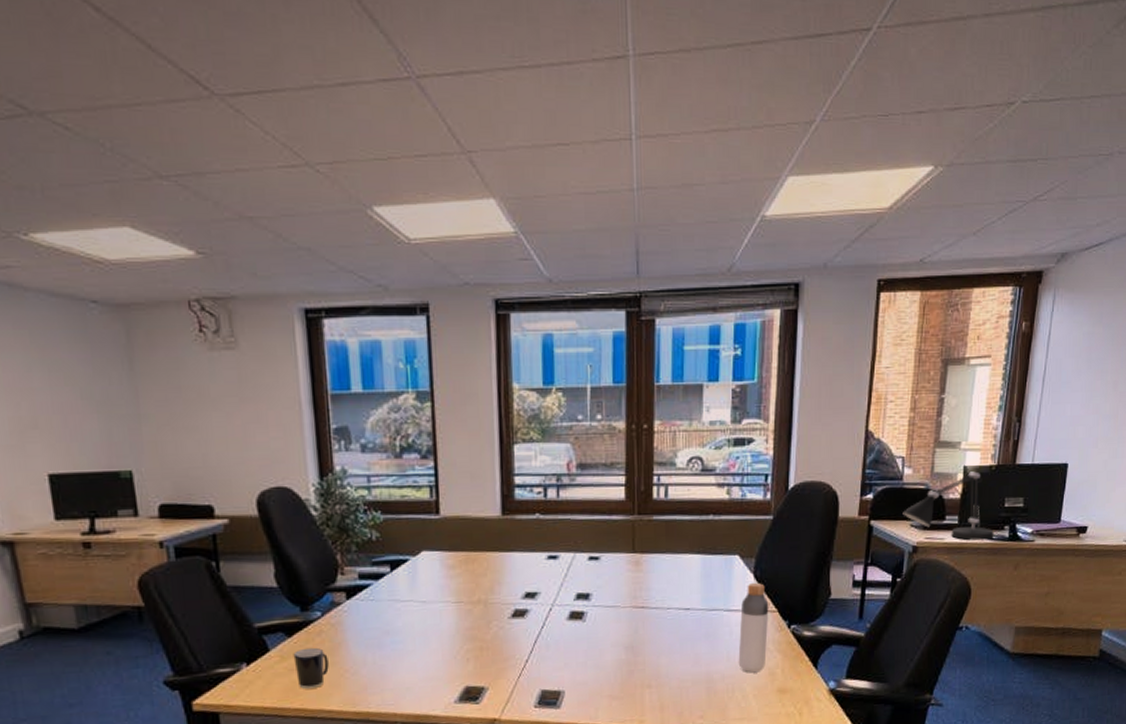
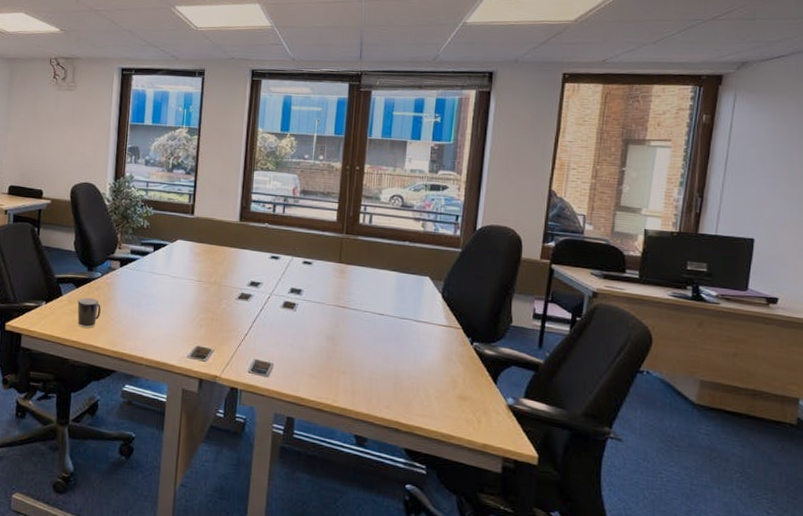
bottle: present [738,582,769,673] -> none [423,301,454,378]
desk lamp: present [903,471,994,541] -> none [583,234,676,297]

